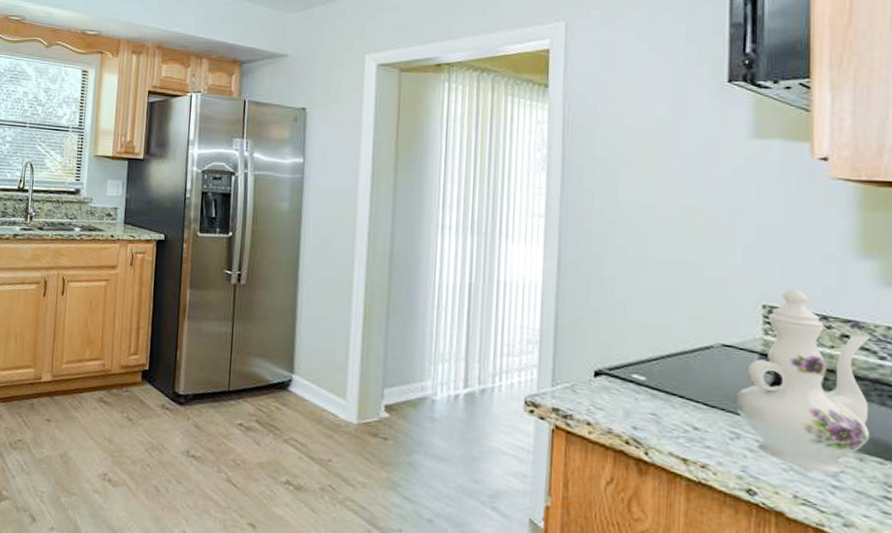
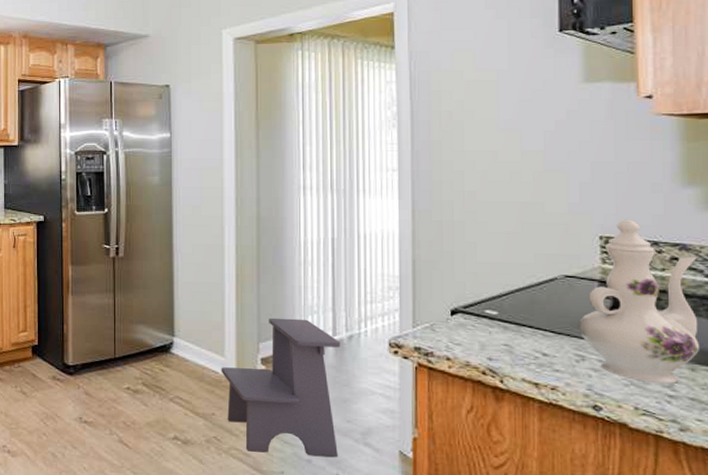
step stool: none [341,362,472,519] -> present [221,317,341,457]

